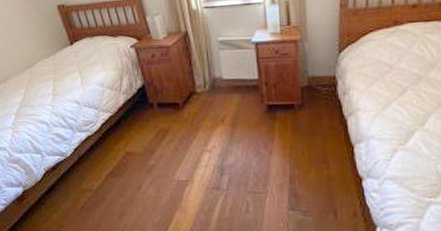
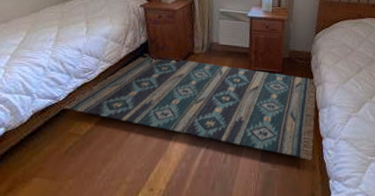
rug: none [70,99,353,206] -> present [62,54,316,160]

